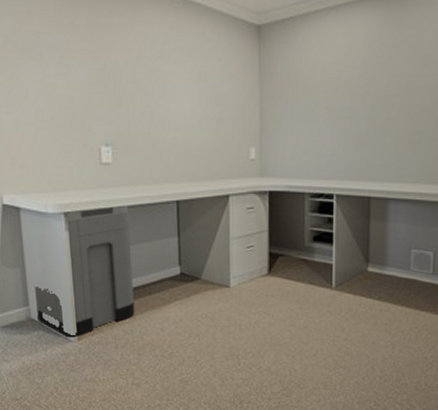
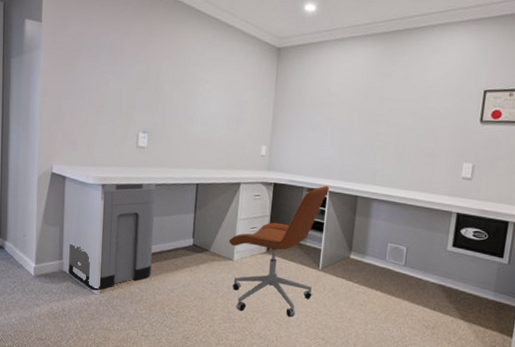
office chair: none [222,188,335,347] -> present [228,185,329,317]

